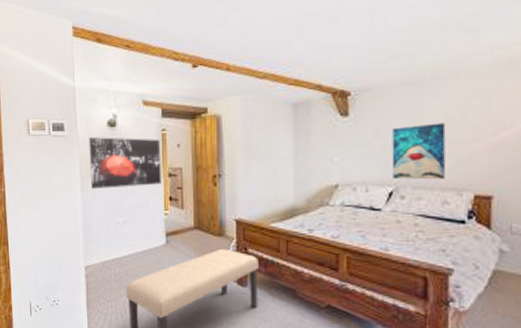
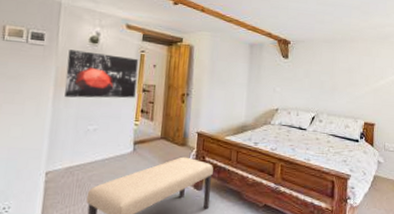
wall art: present [392,123,446,180] -> none [315,70,349,111]

